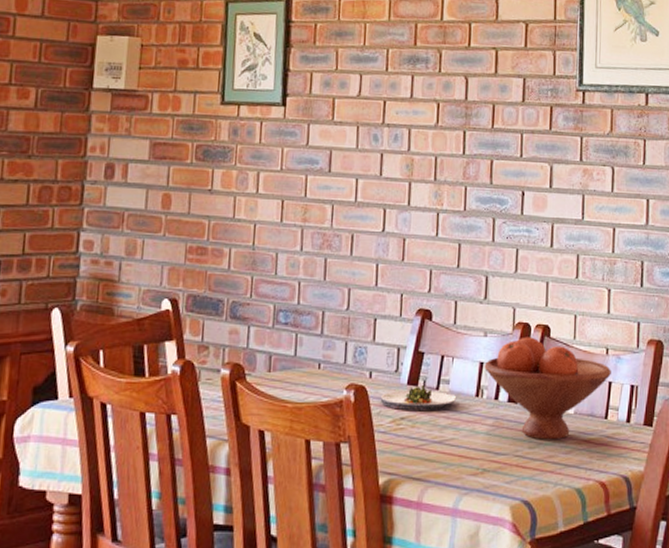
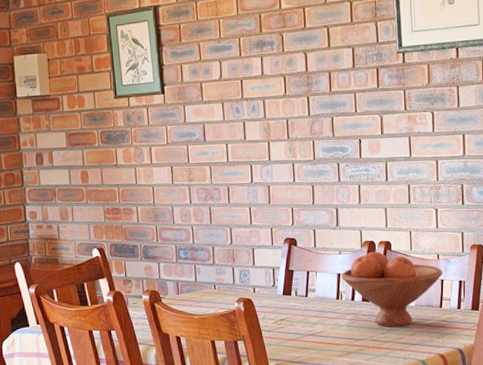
salad plate: present [380,385,457,412] -> none [263,295,322,314]

